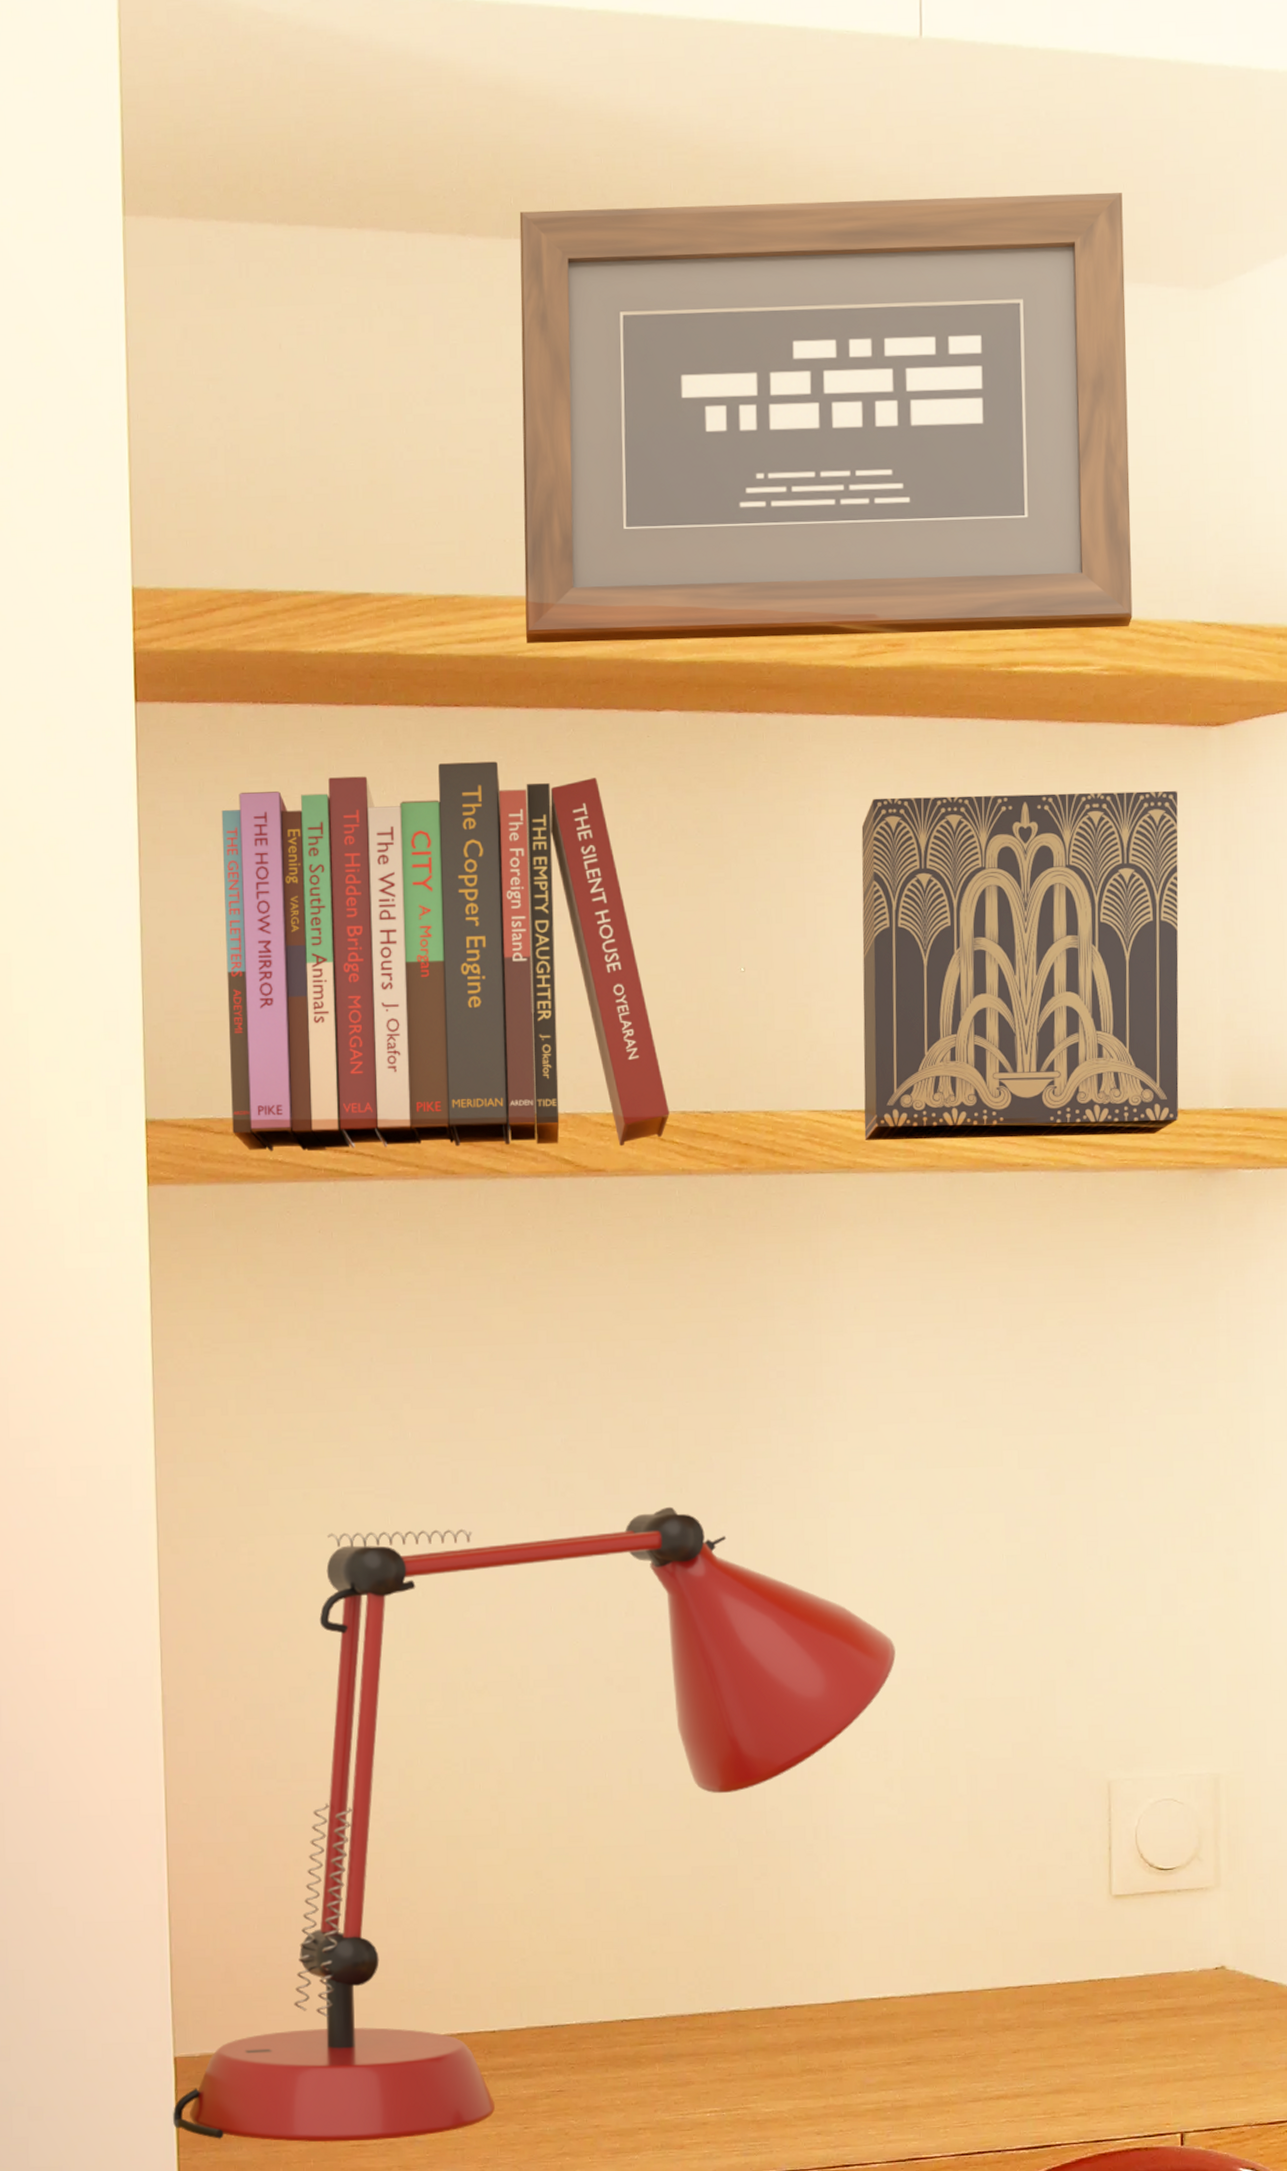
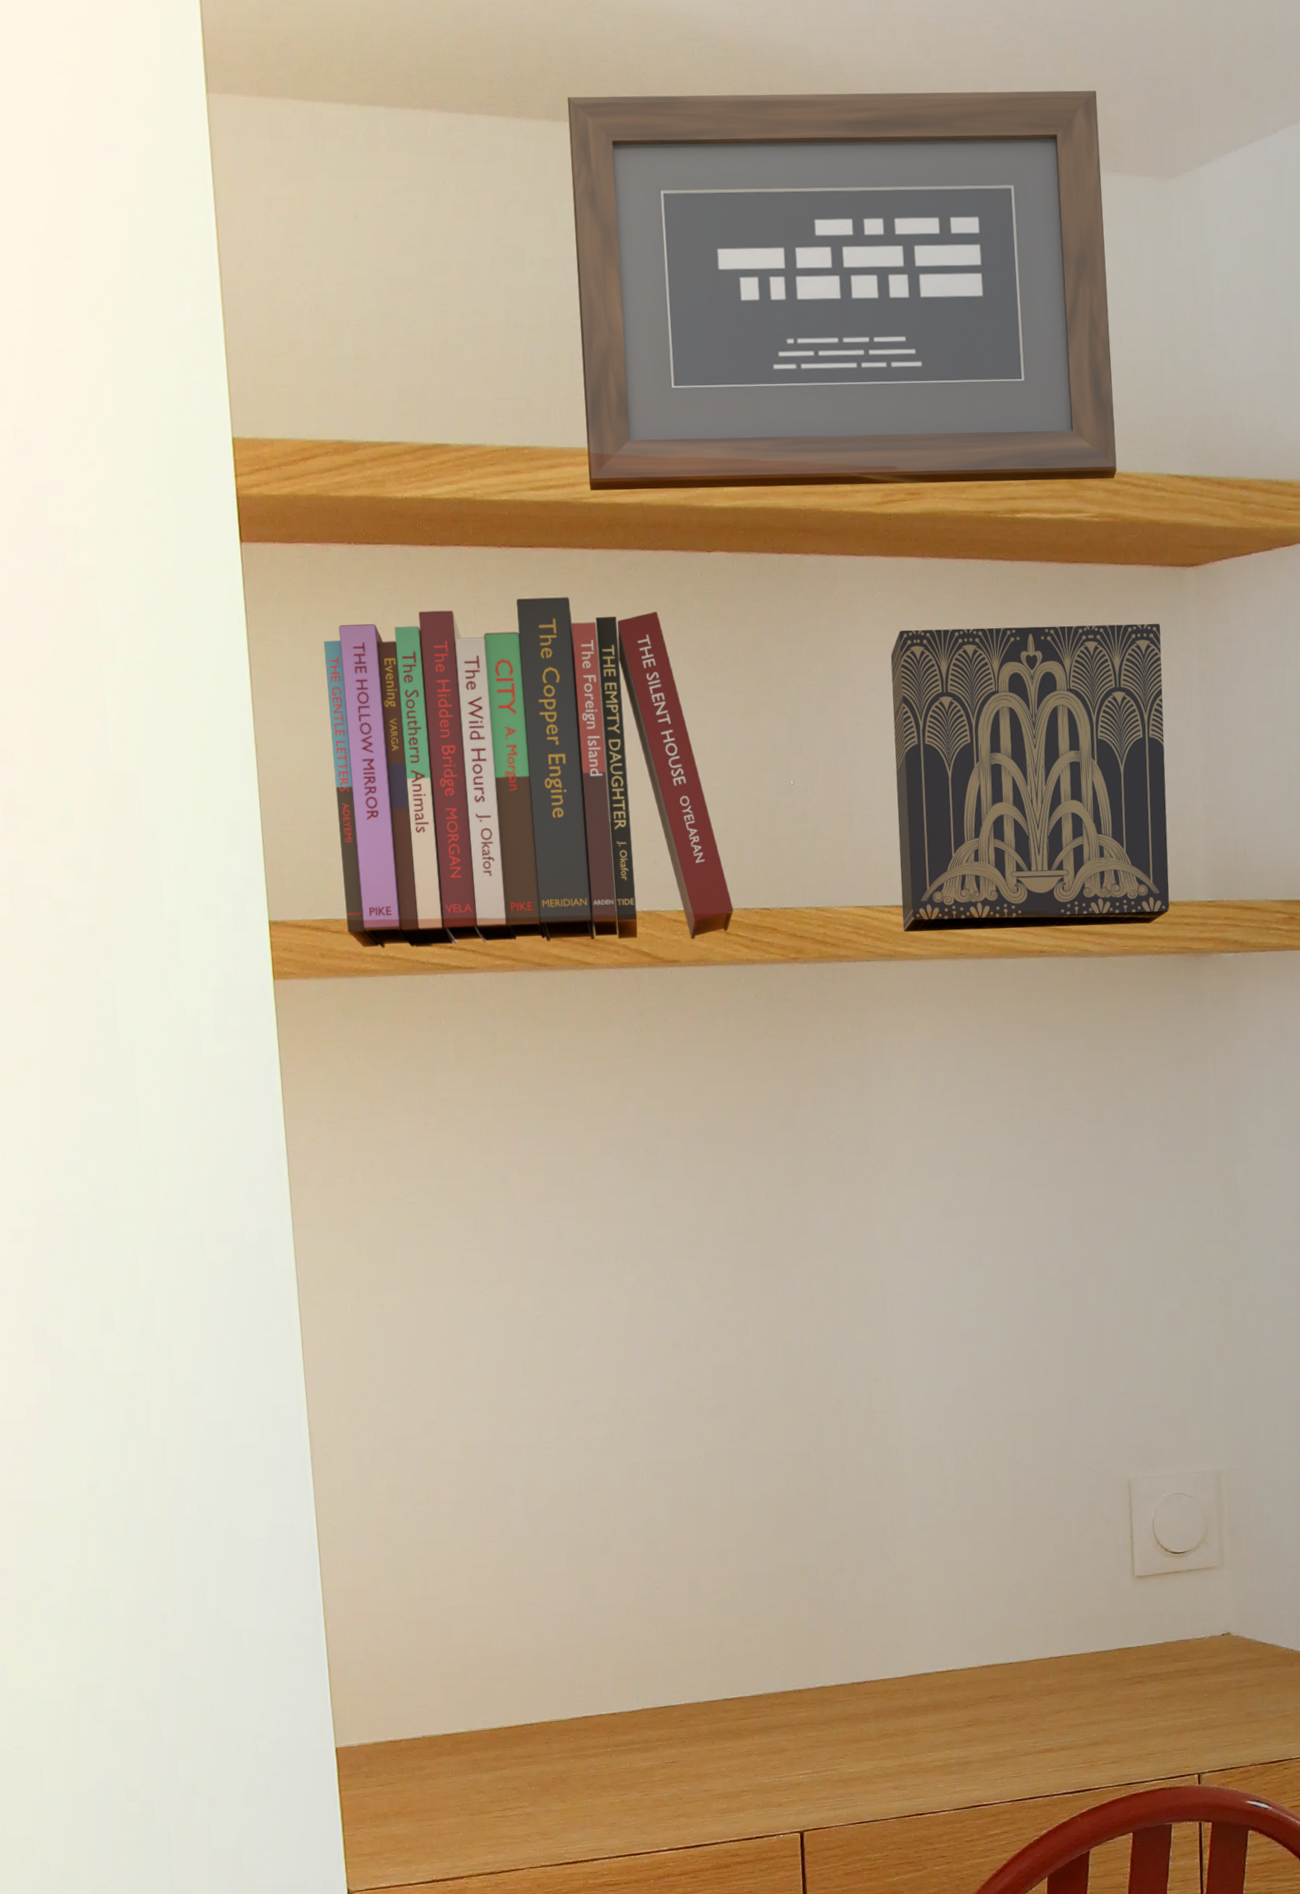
desk lamp: present [173,1506,896,2142] -> none [337,1254,946,1817]

